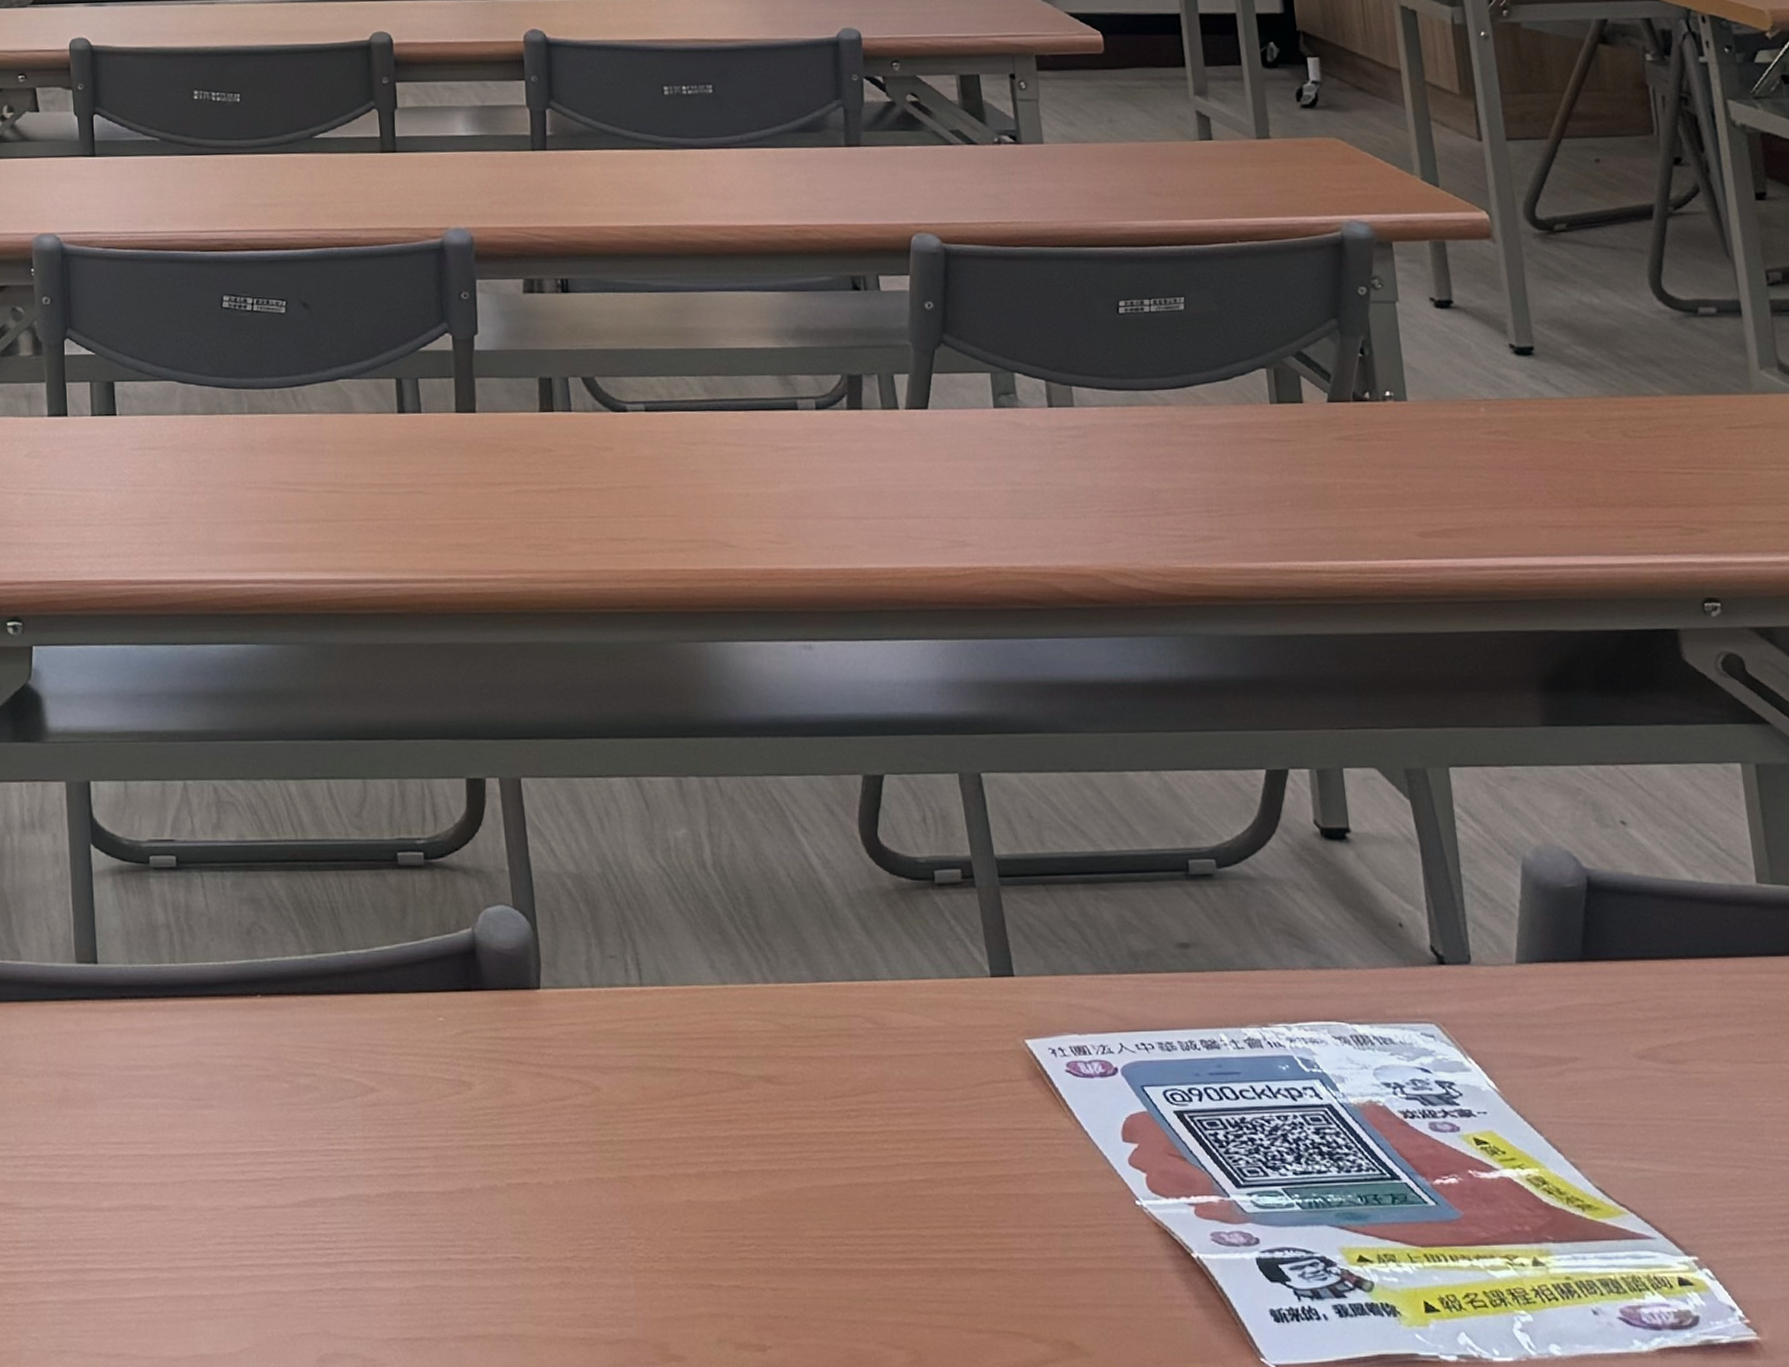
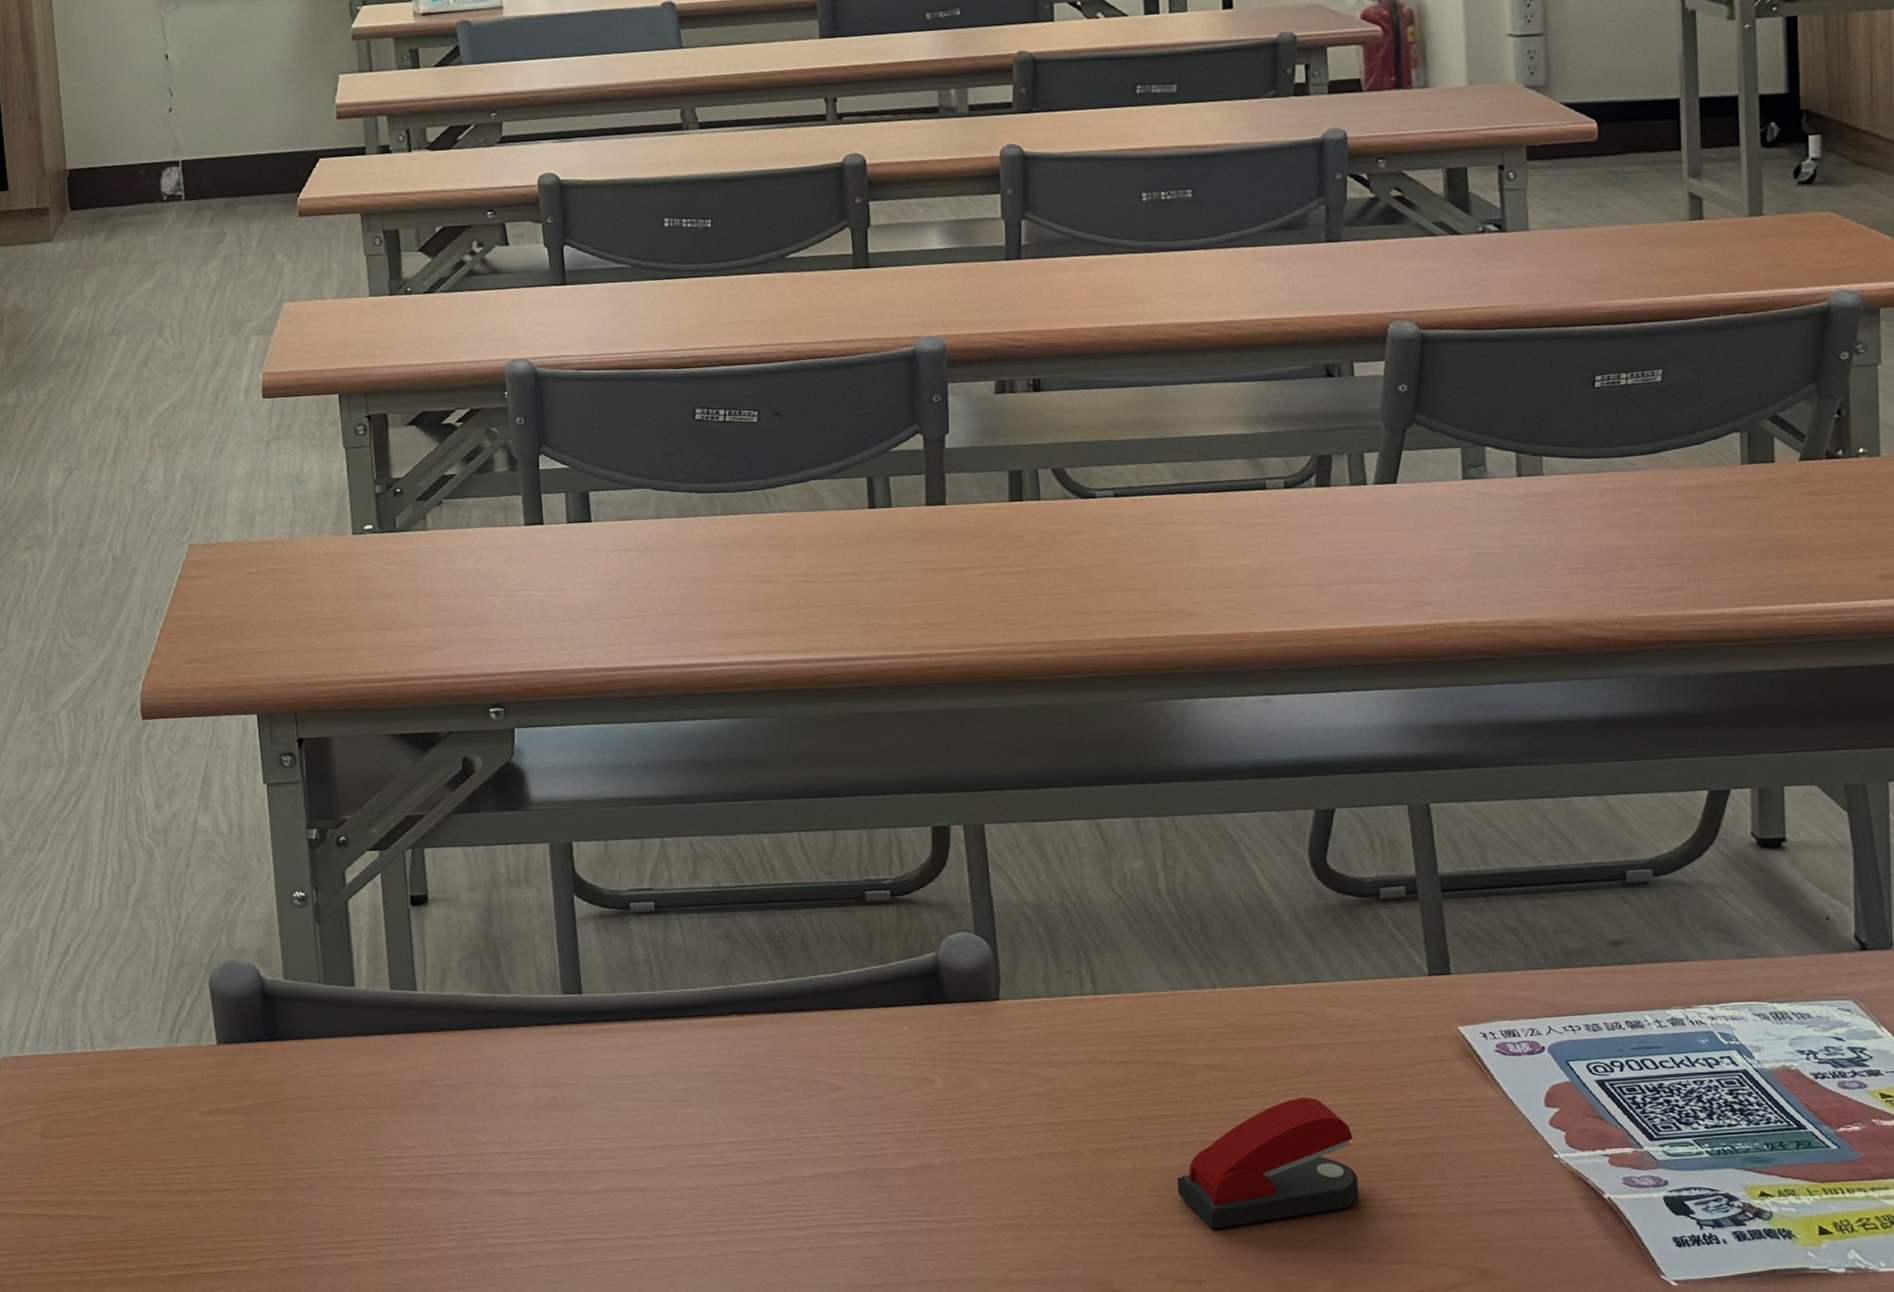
stapler: none [735,1120,931,1282] -> present [1177,1097,1359,1230]

